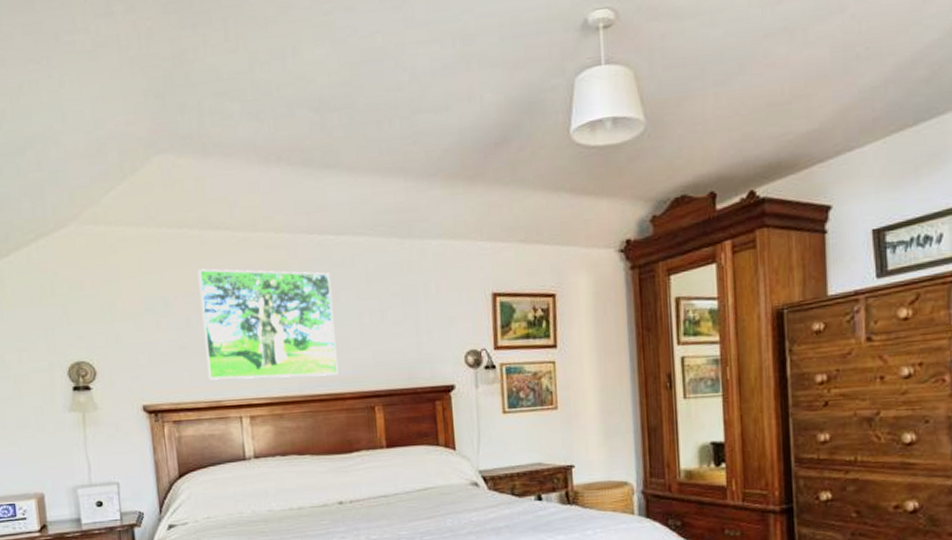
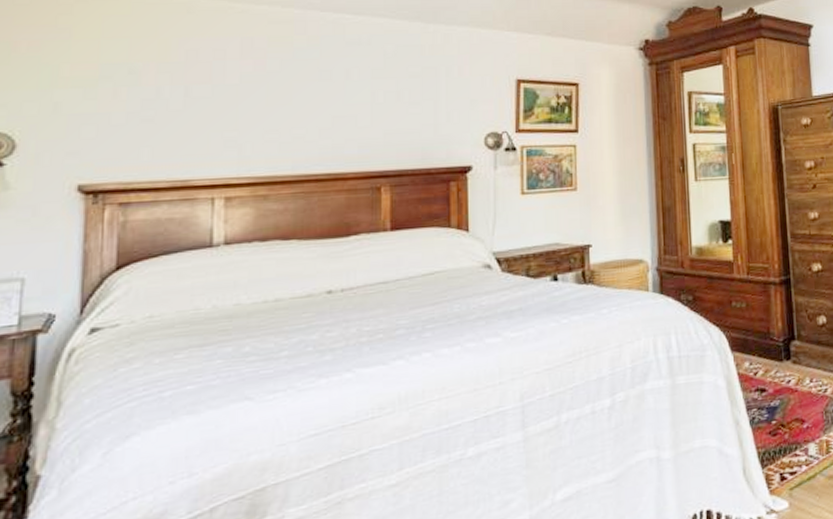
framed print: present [197,268,338,380] -> none [176,37,342,157]

